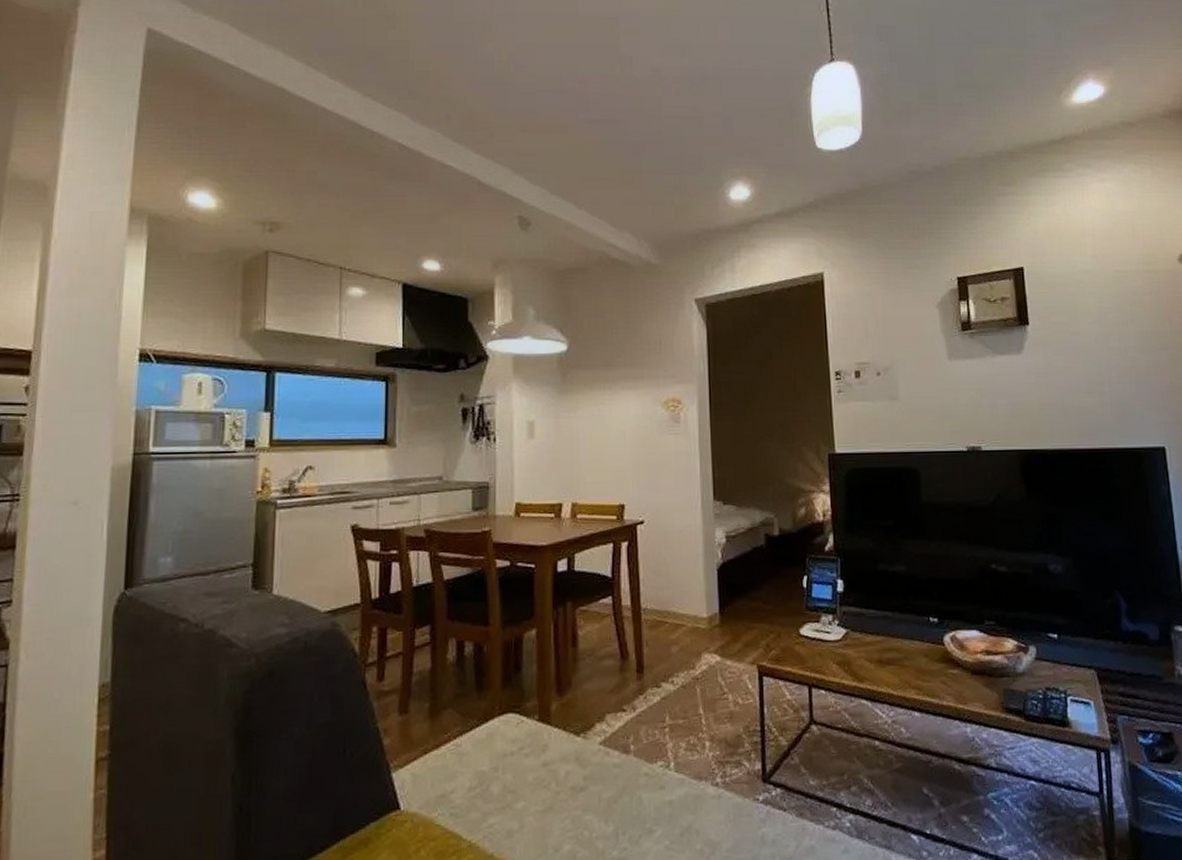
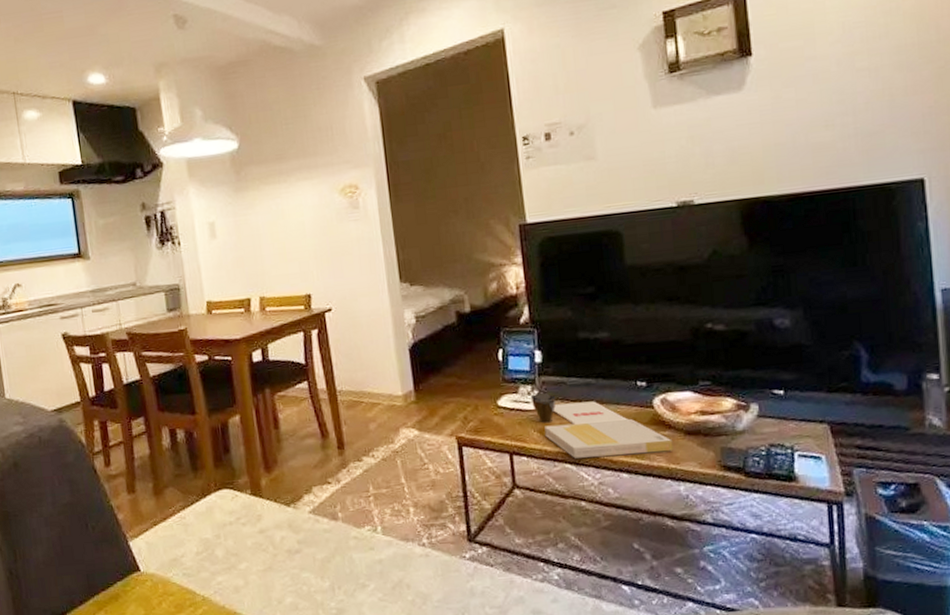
cup: none [831,624,855,655] -> present [530,393,556,423]
book: none [843,655,961,694] -> present [544,419,674,459]
magazine: none [852,635,921,658] -> present [553,401,629,425]

